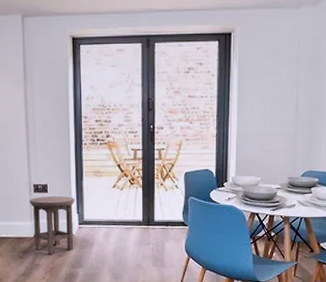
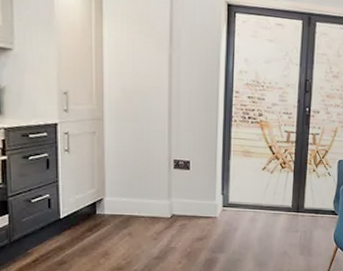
stool: present [30,196,75,255] -> none [168,174,220,238]

